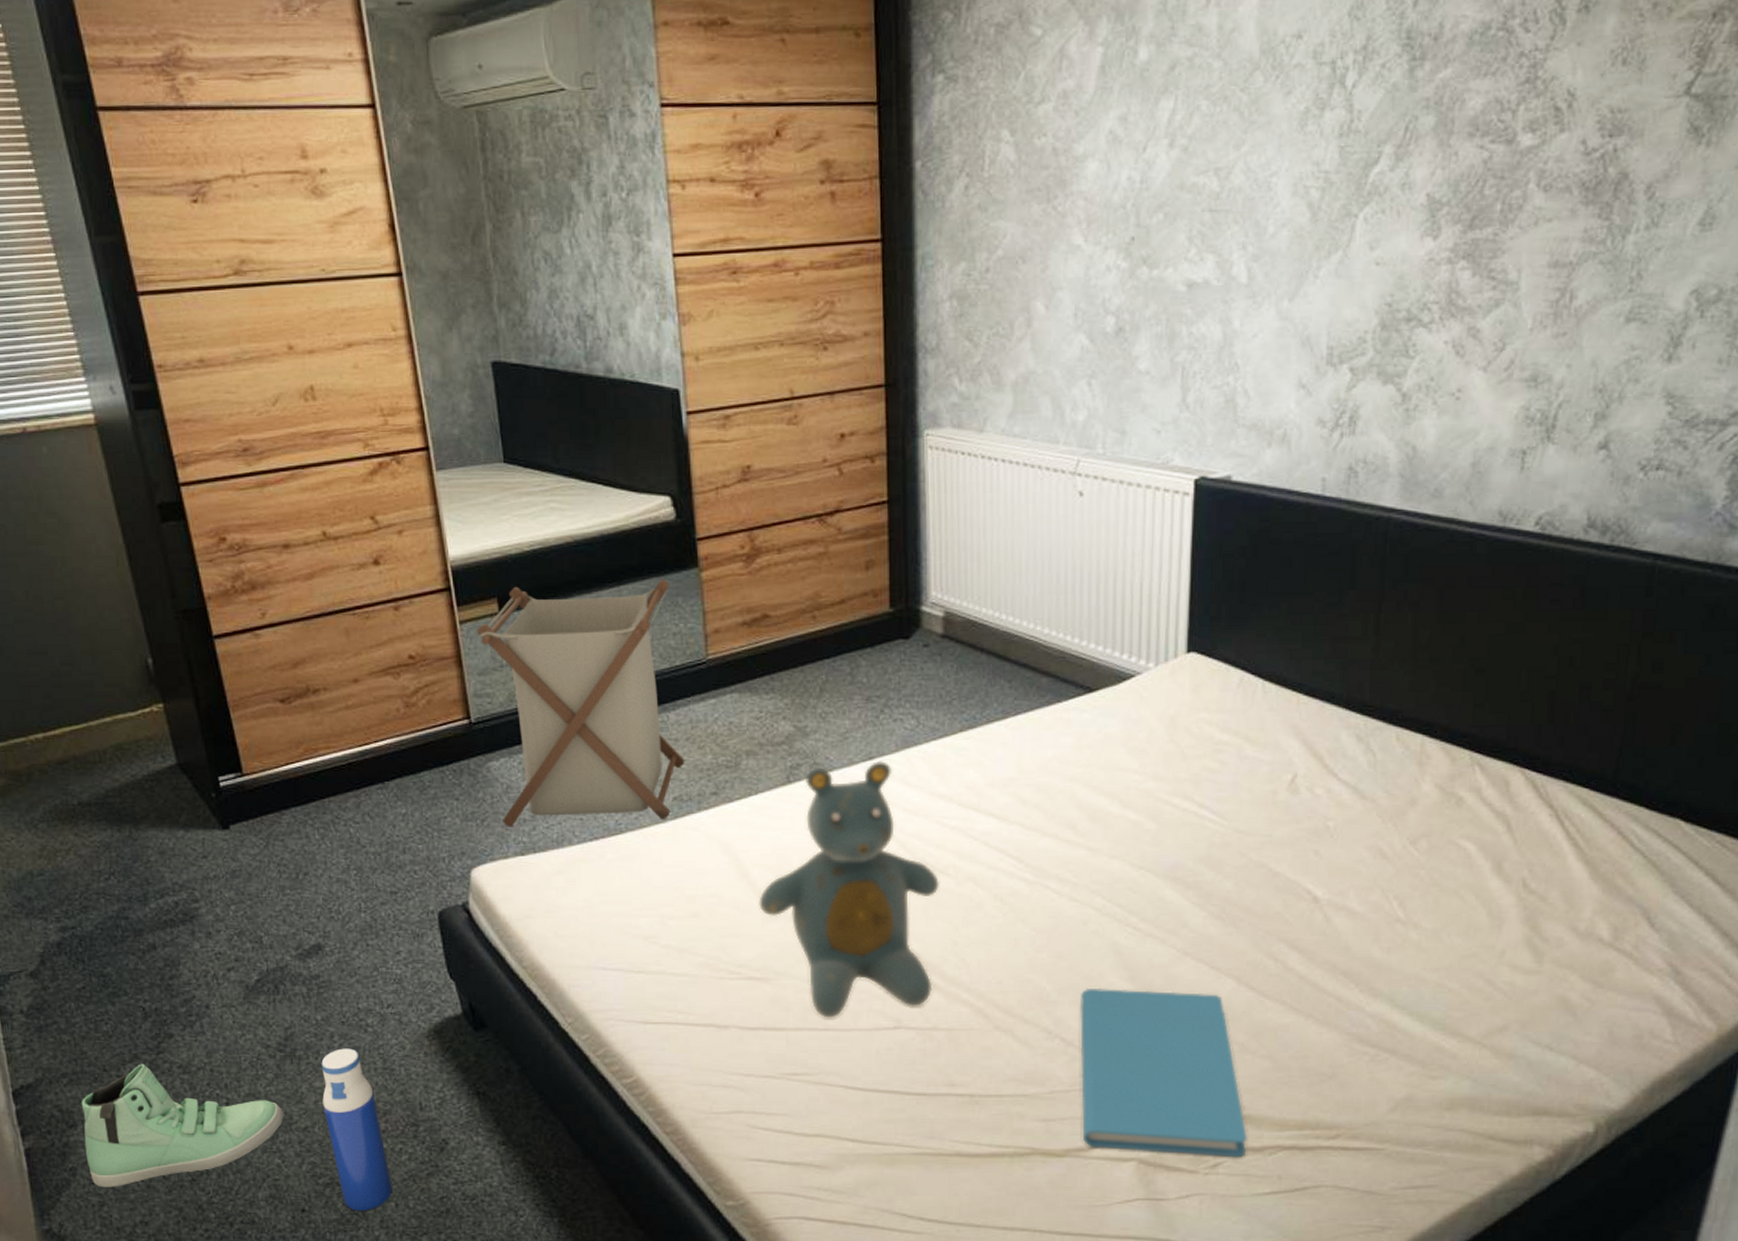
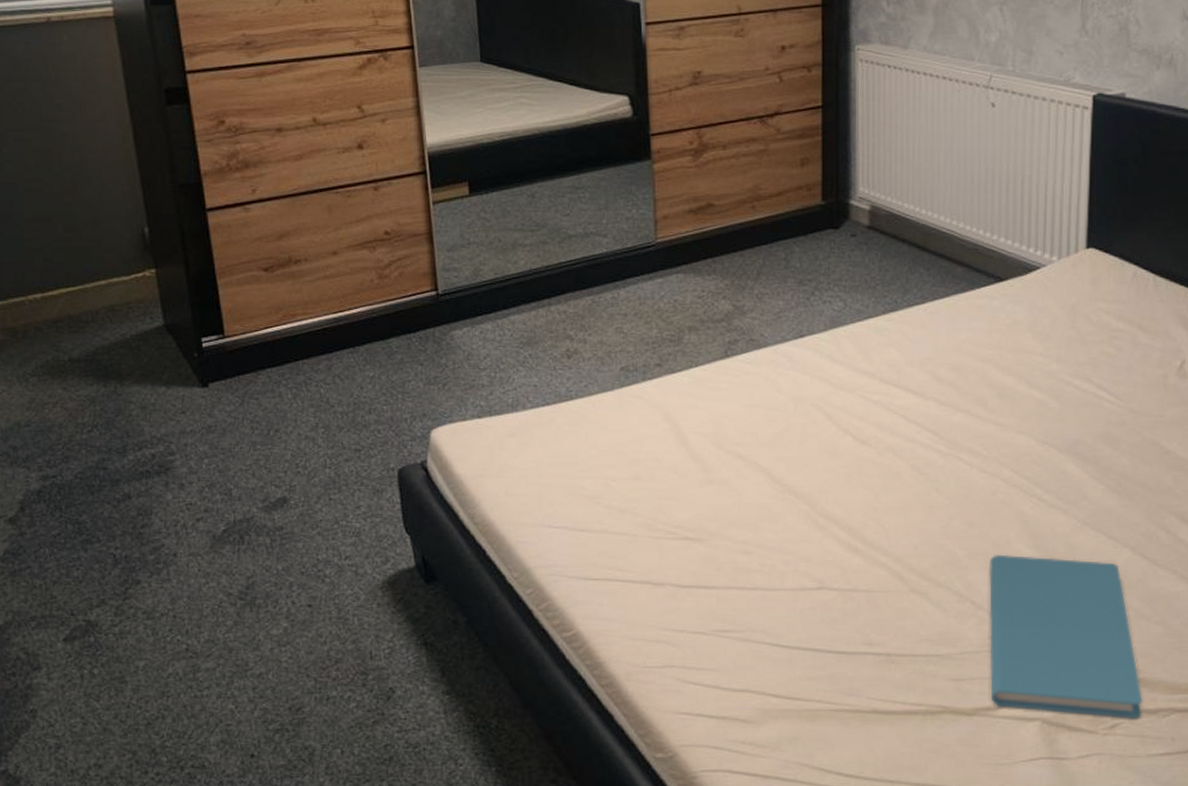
sneaker: present [81,1064,284,1187] -> none [47,609,240,730]
water bottle: present [321,1048,393,1211] -> none [278,598,339,757]
laundry basket: present [477,579,685,827] -> none [448,169,633,392]
teddy bear: present [758,760,941,1018] -> none [695,338,863,578]

